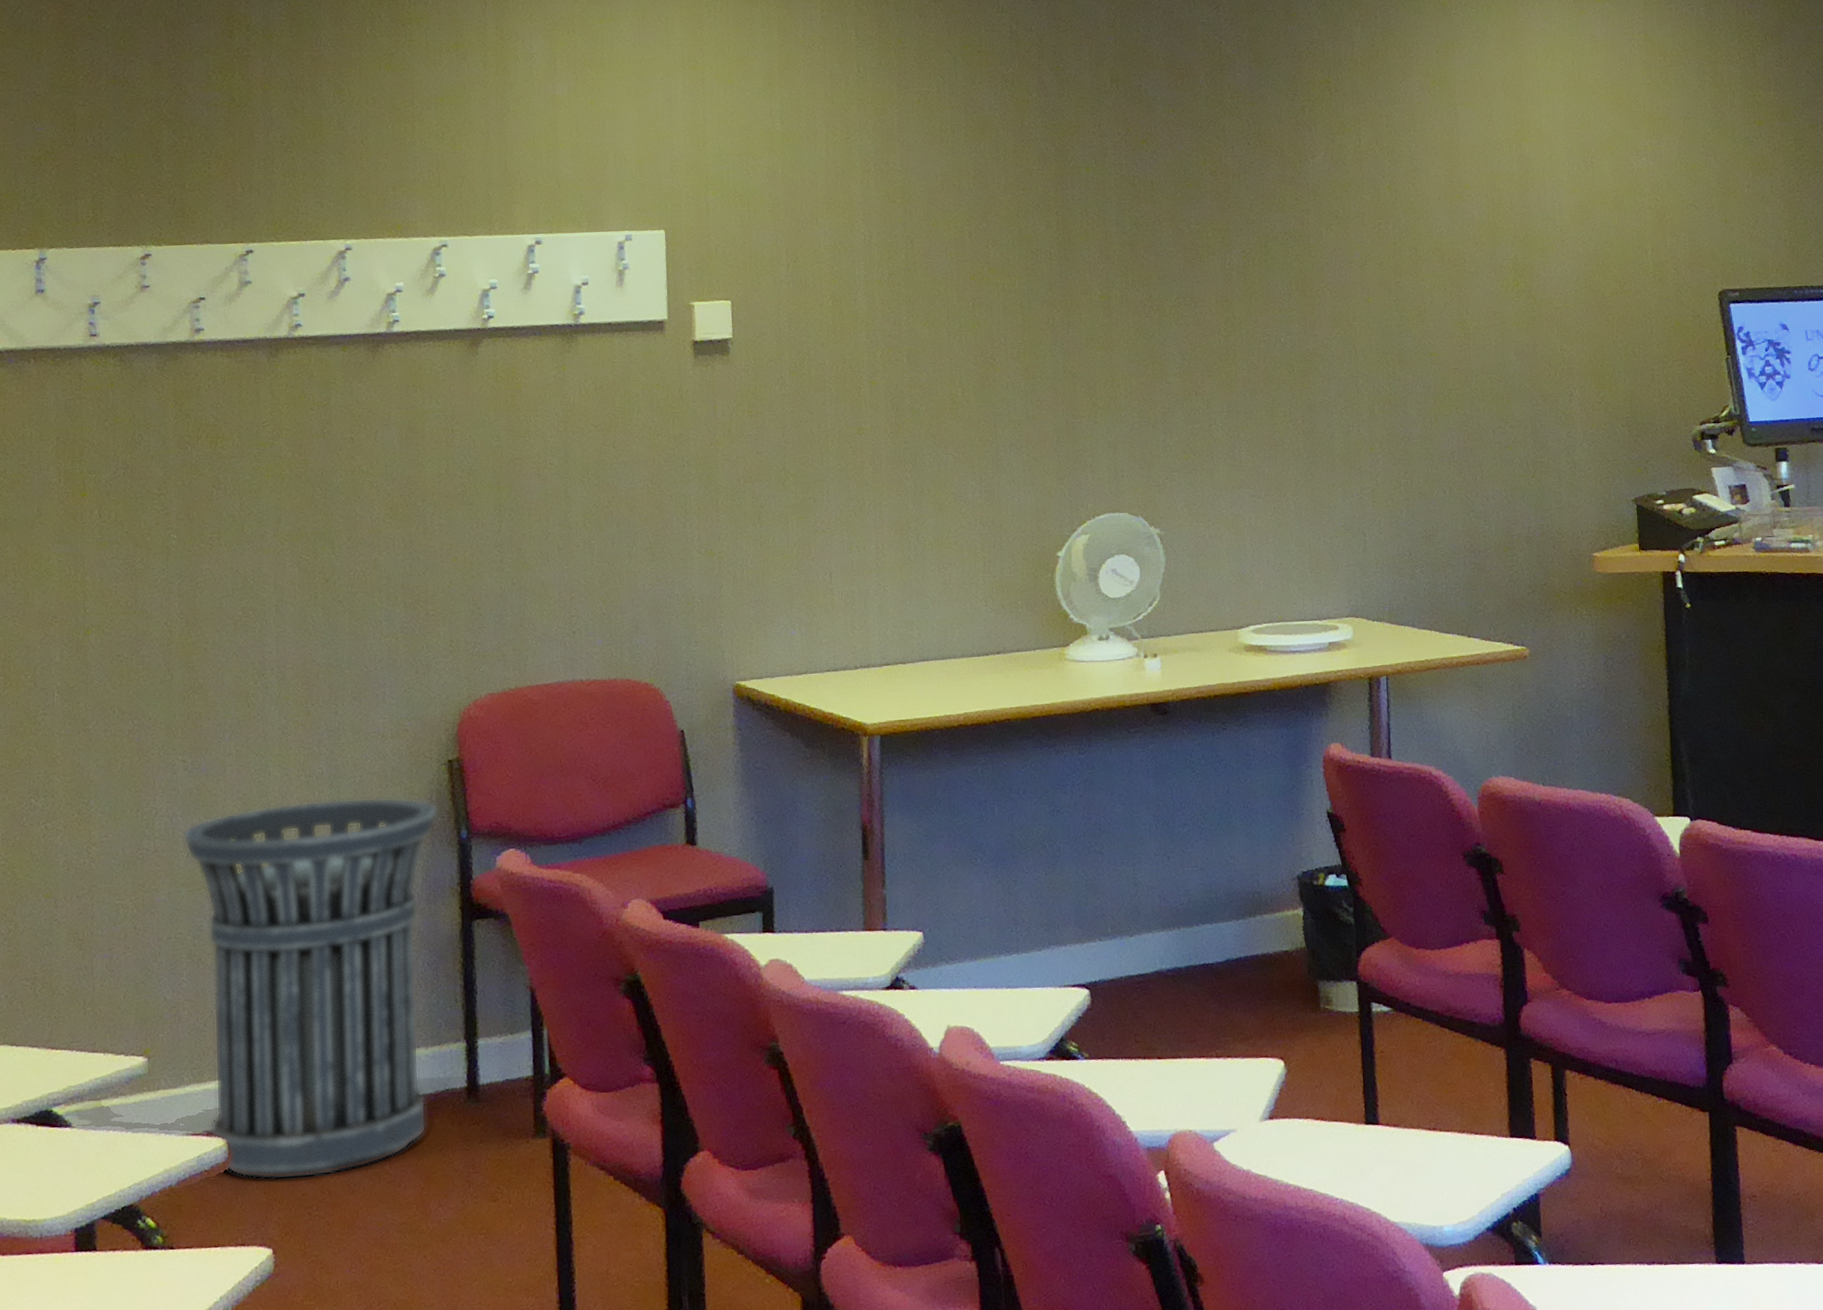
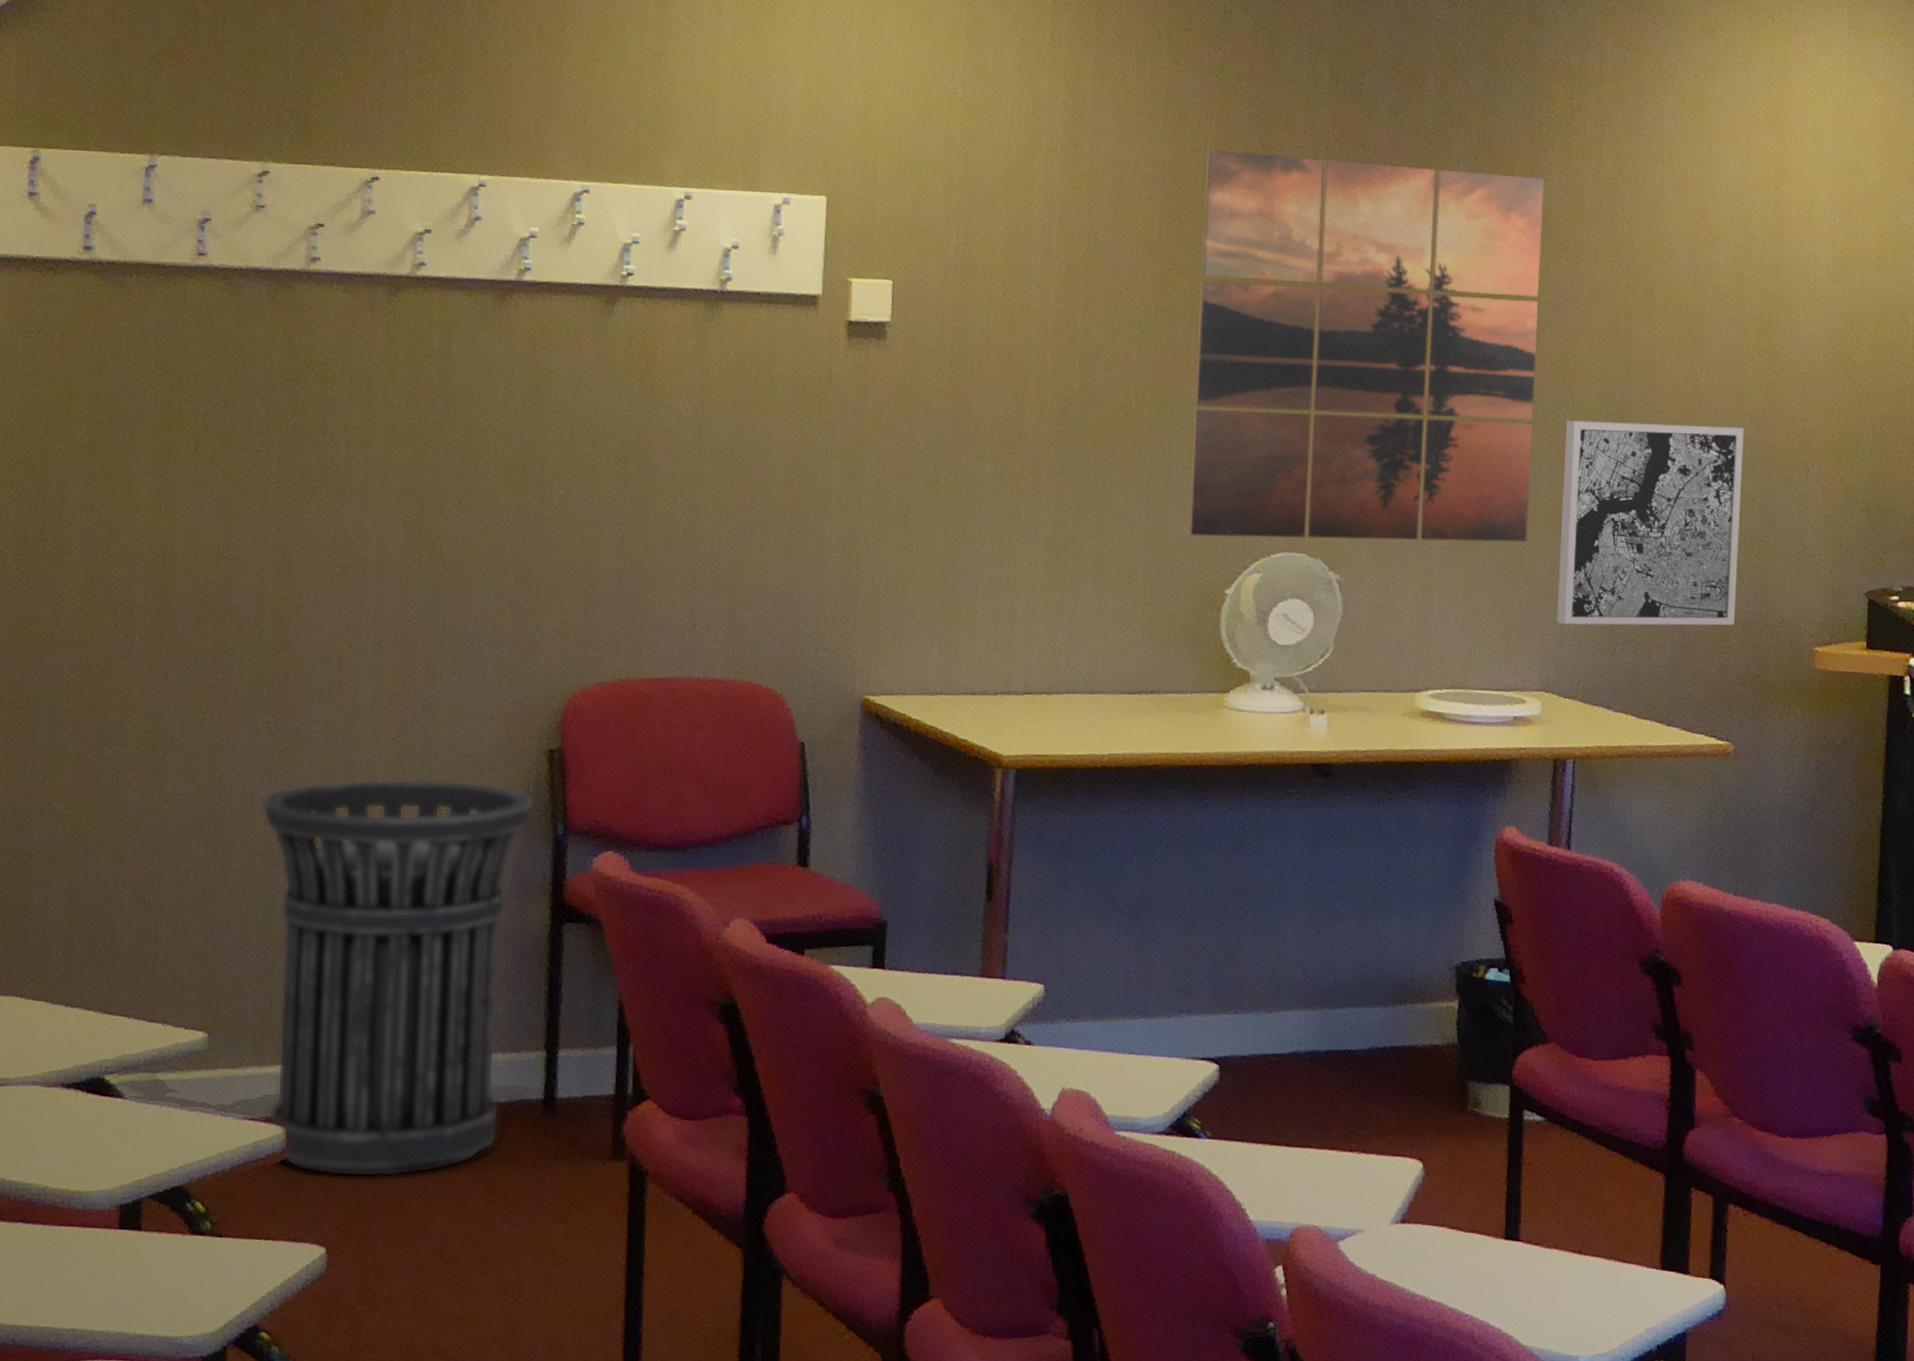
wall art: none [1006,154,1326,507] -> present [1189,150,1545,543]
wall art: none [1350,361,1519,555] -> present [1557,420,1744,626]

